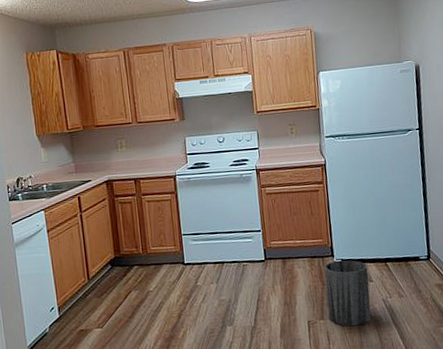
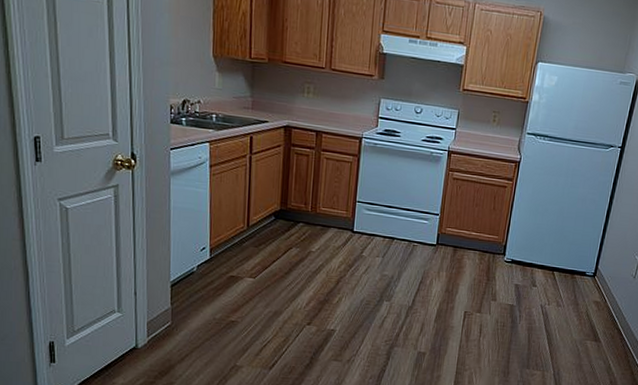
trash can: present [324,259,372,327] -> none [485,259,535,325]

